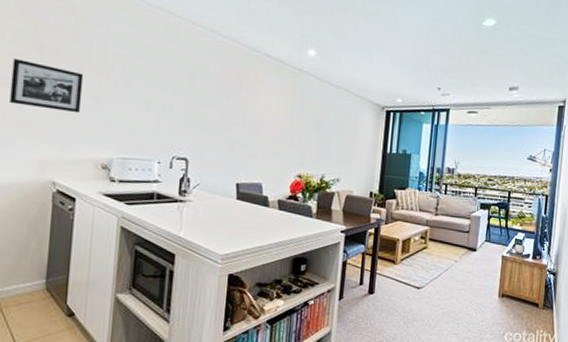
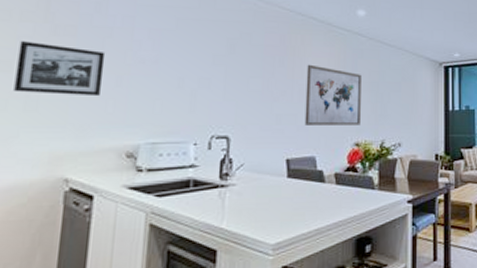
wall art: none [254,99,308,159] -> present [304,64,361,125]

